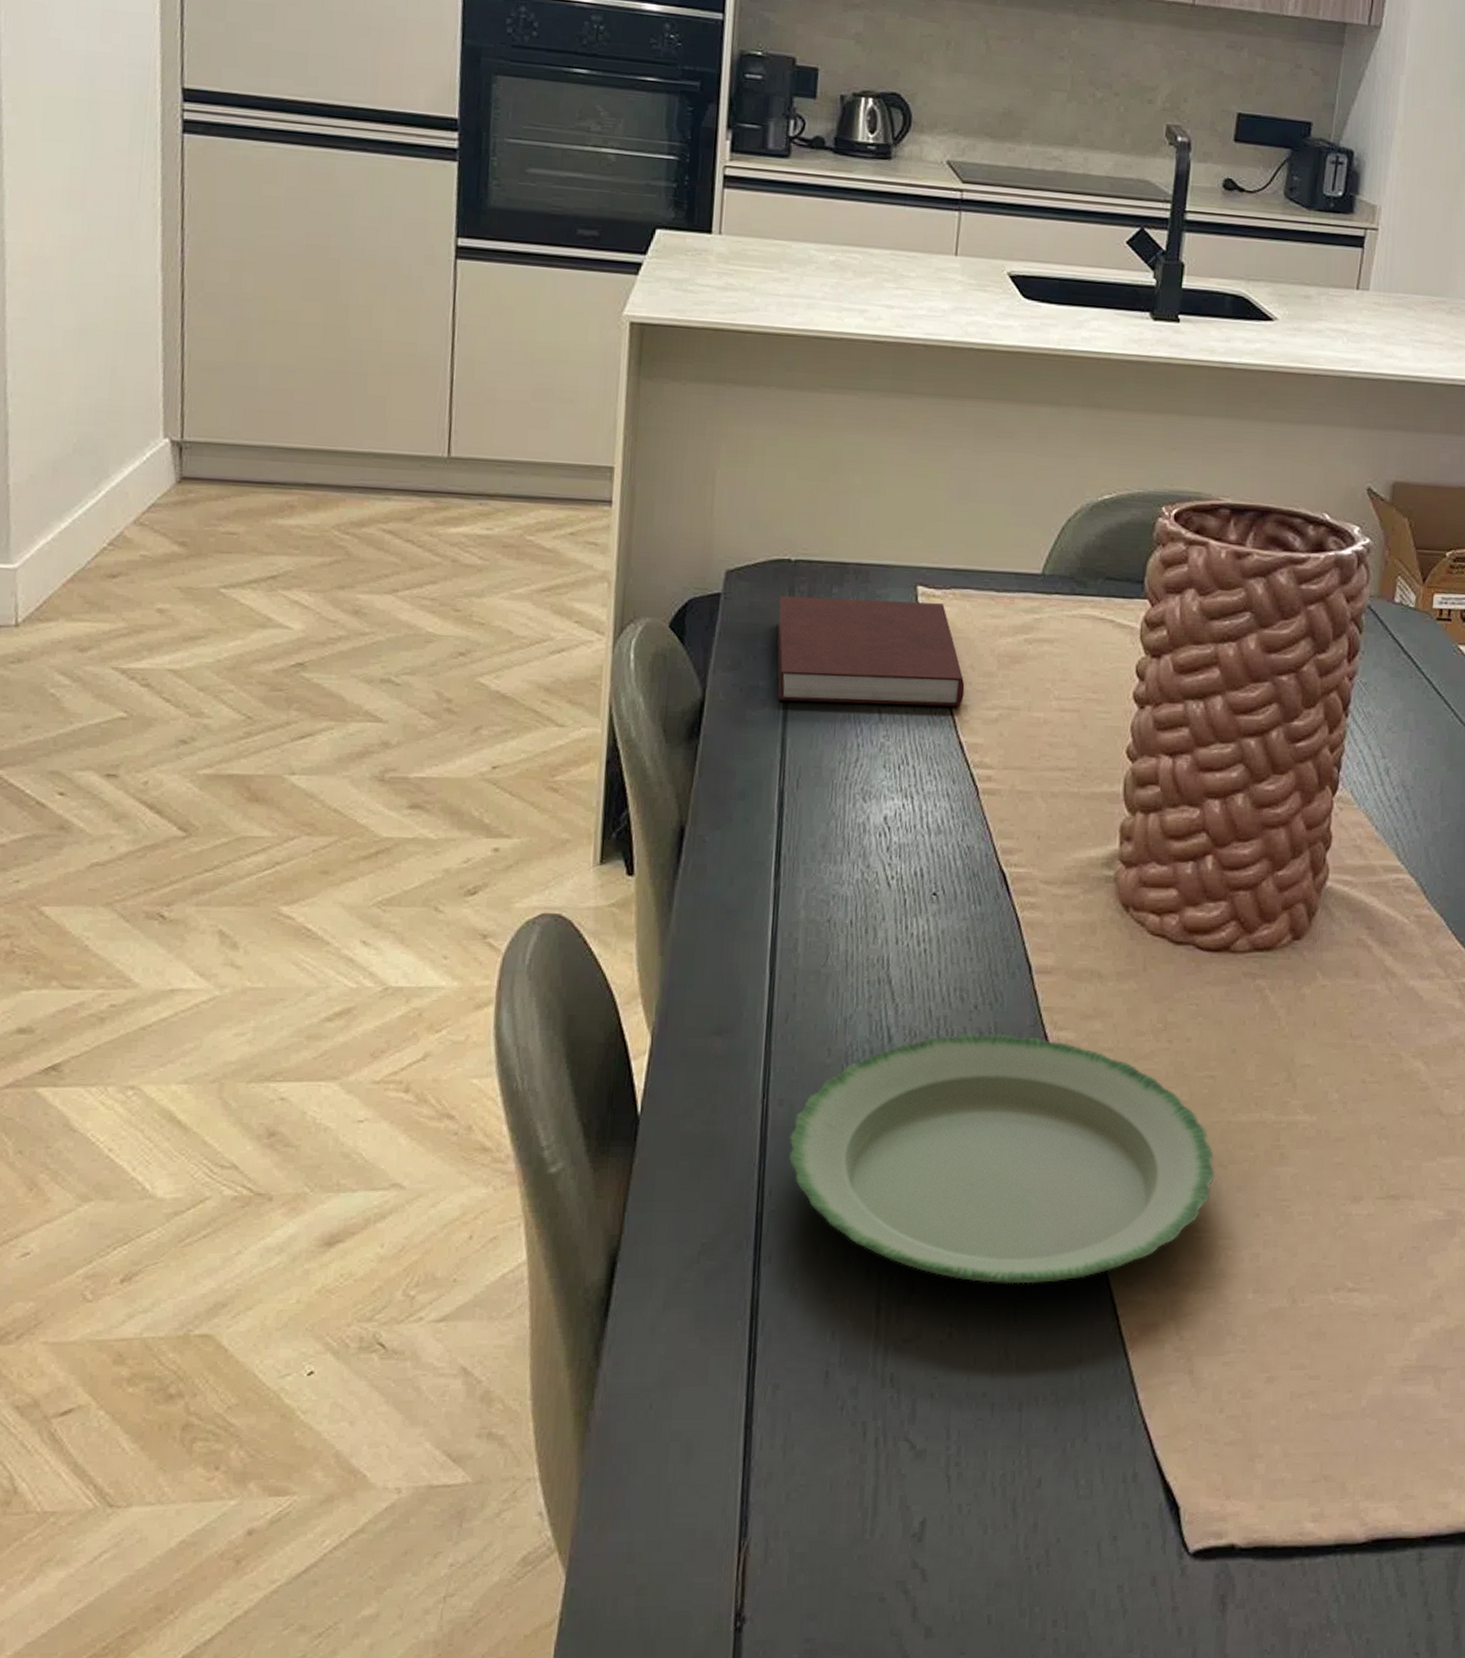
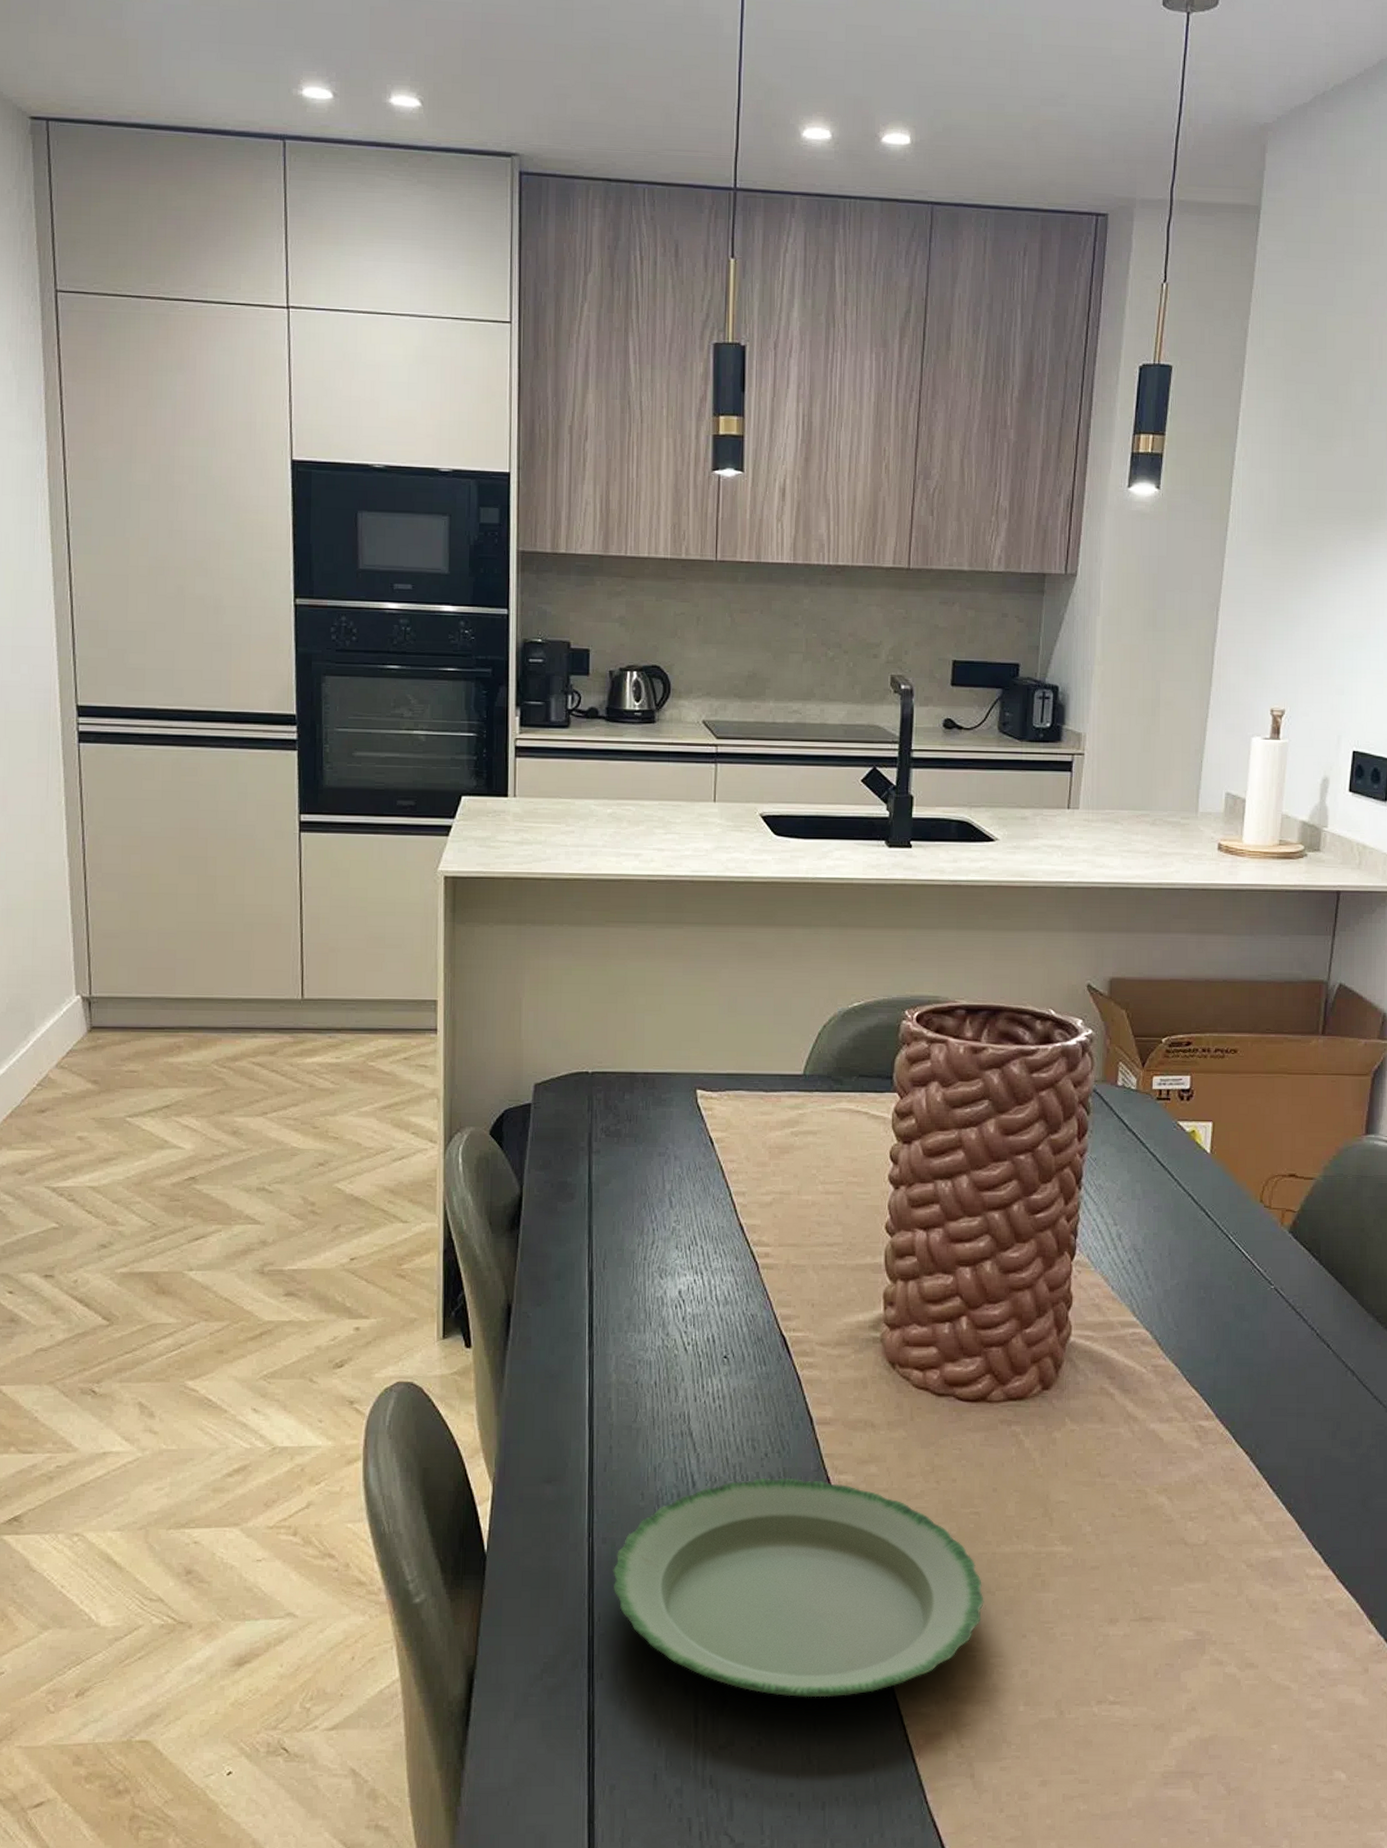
notebook: present [777,596,965,707] -> none [580,1103,742,1194]

